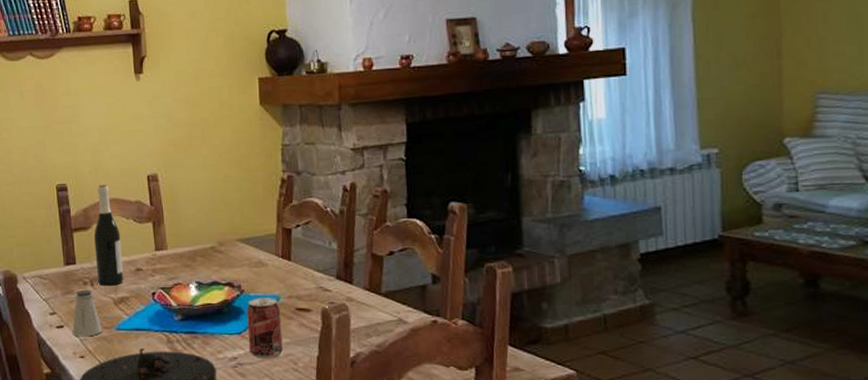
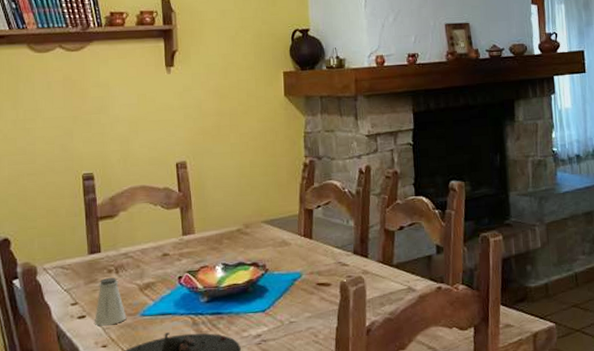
wine bottle: present [93,184,124,286] -> none [120,173,150,273]
beverage can: present [247,297,283,359] -> none [271,274,305,334]

